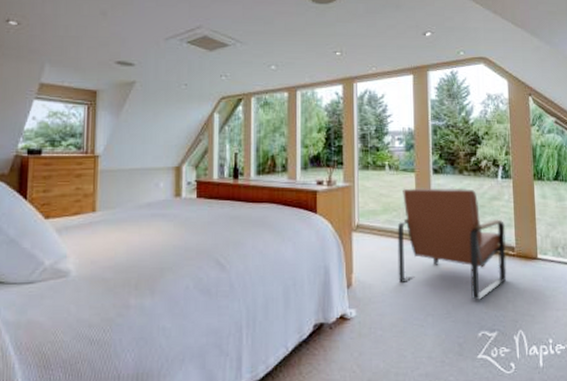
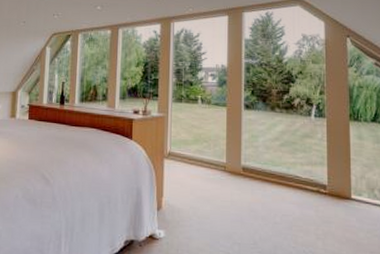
armchair: present [397,187,507,300] -> none [206,121,318,234]

